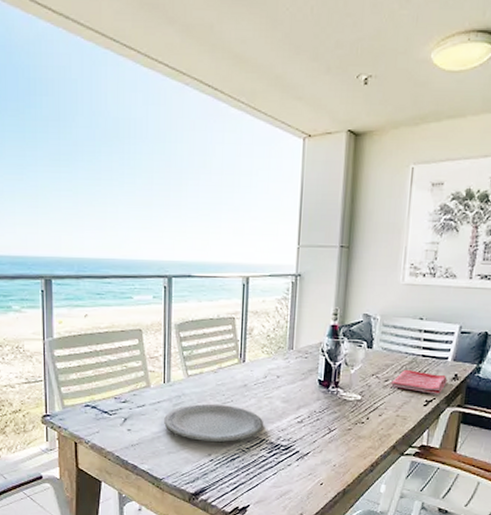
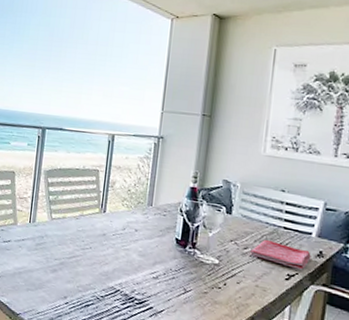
plate: present [164,403,264,442] -> none [26,246,120,288]

